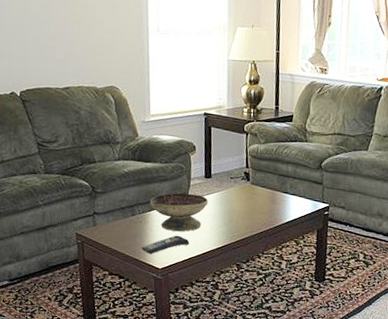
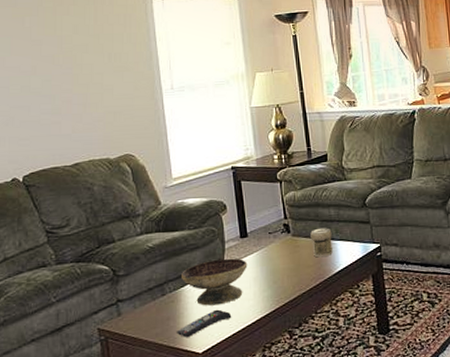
jar: none [267,181,287,207] -> present [310,228,333,258]

